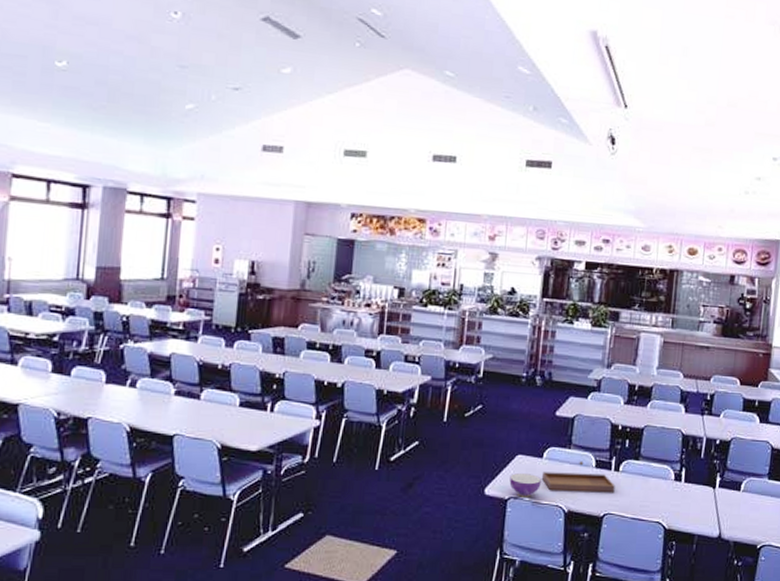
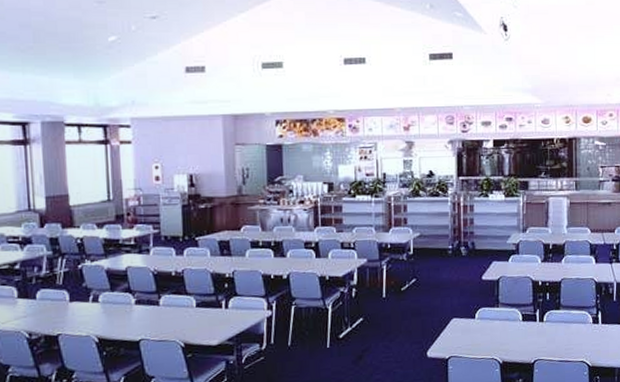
bowl: present [509,472,541,497] -> none [448,333,476,355]
tray: present [541,461,615,493] -> none [476,316,542,347]

